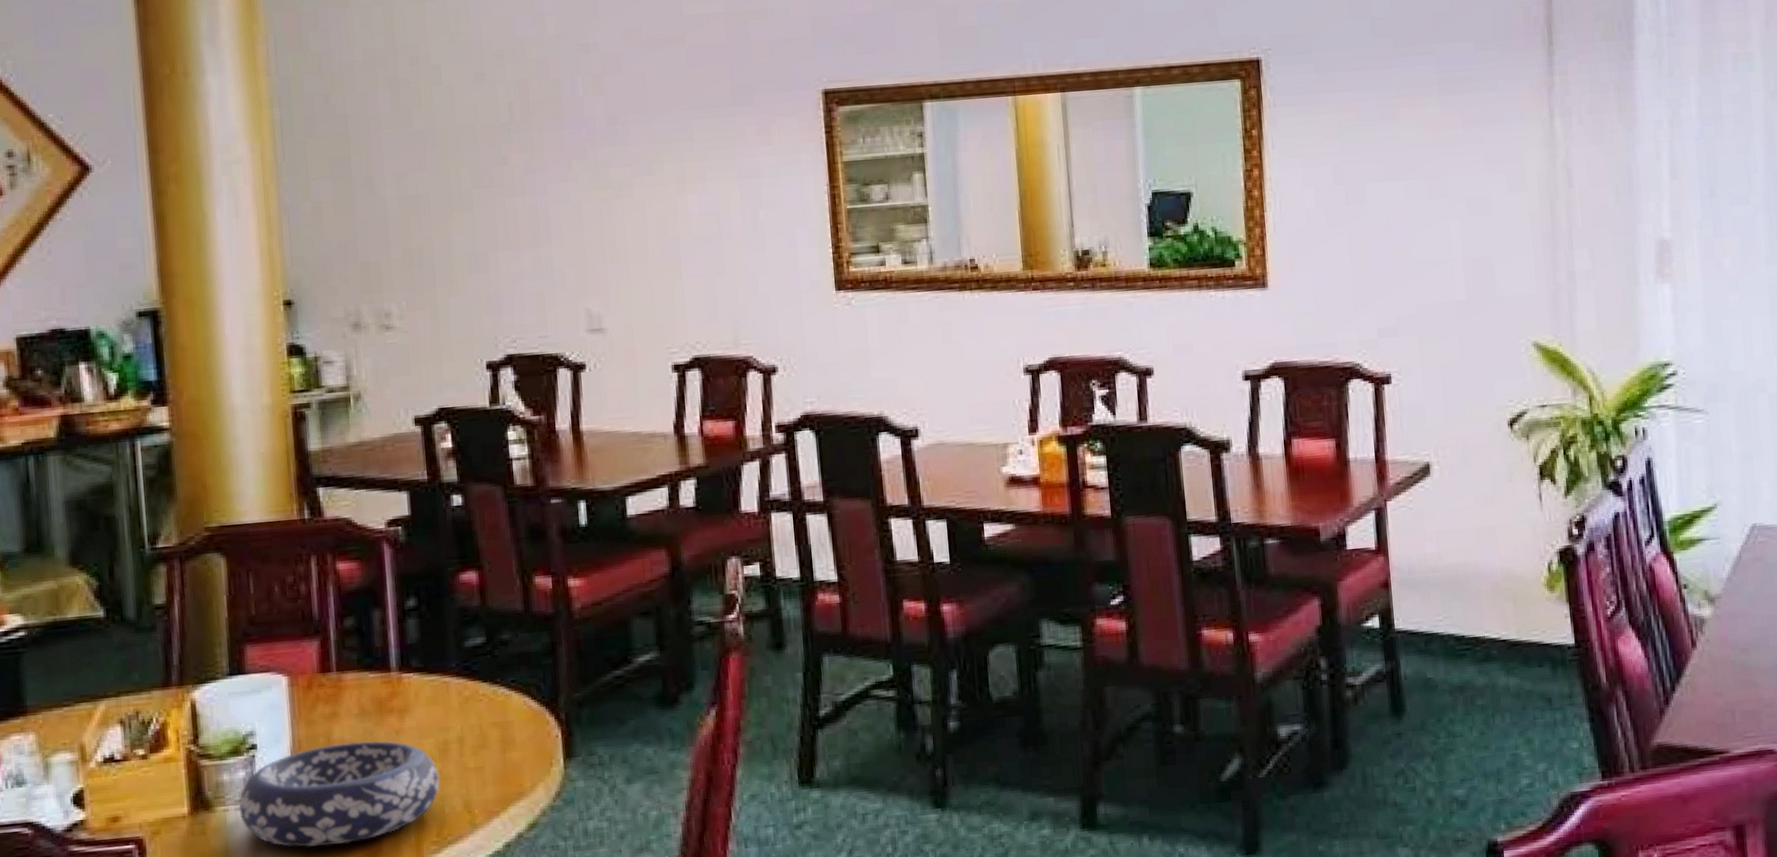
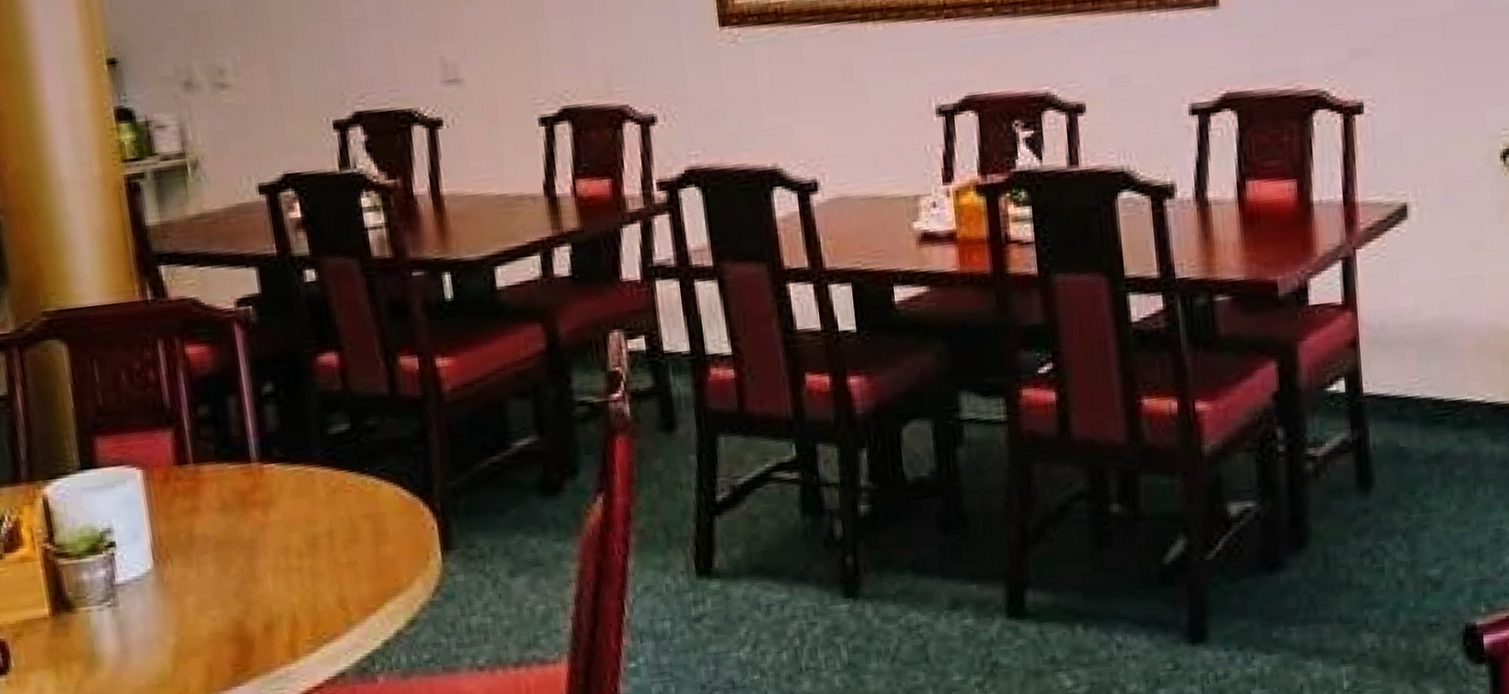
decorative bowl: present [239,741,440,847] -> none [101,536,311,648]

